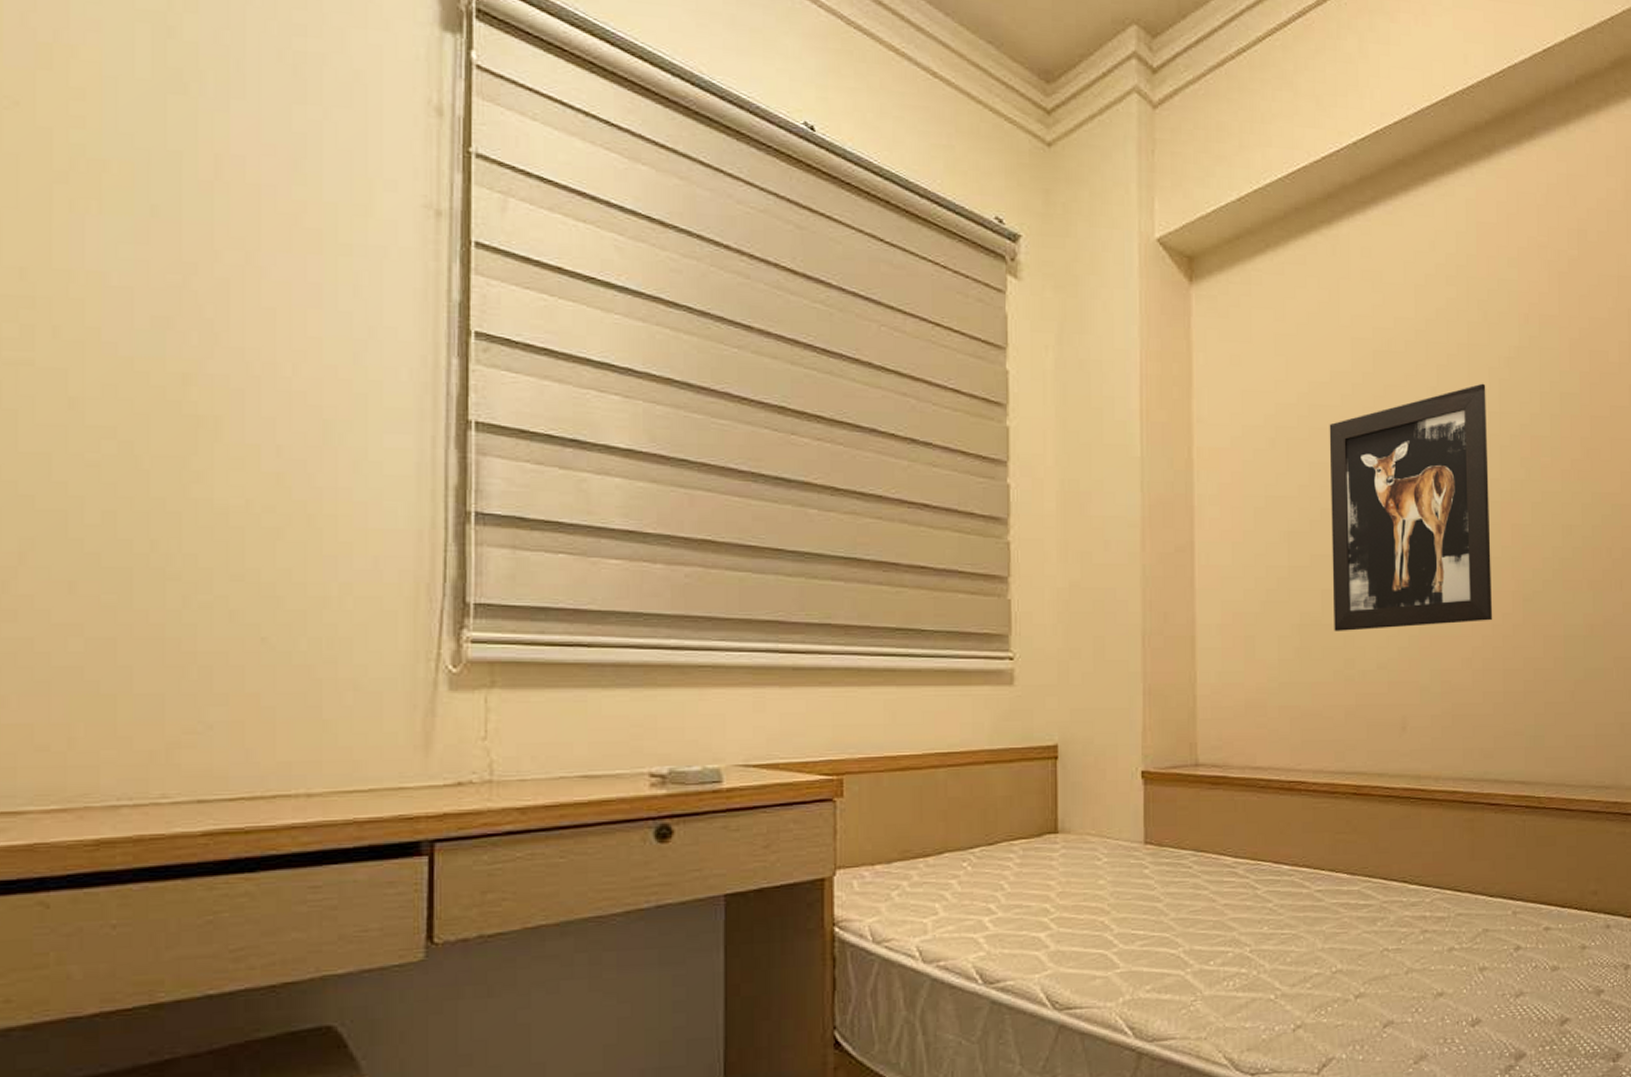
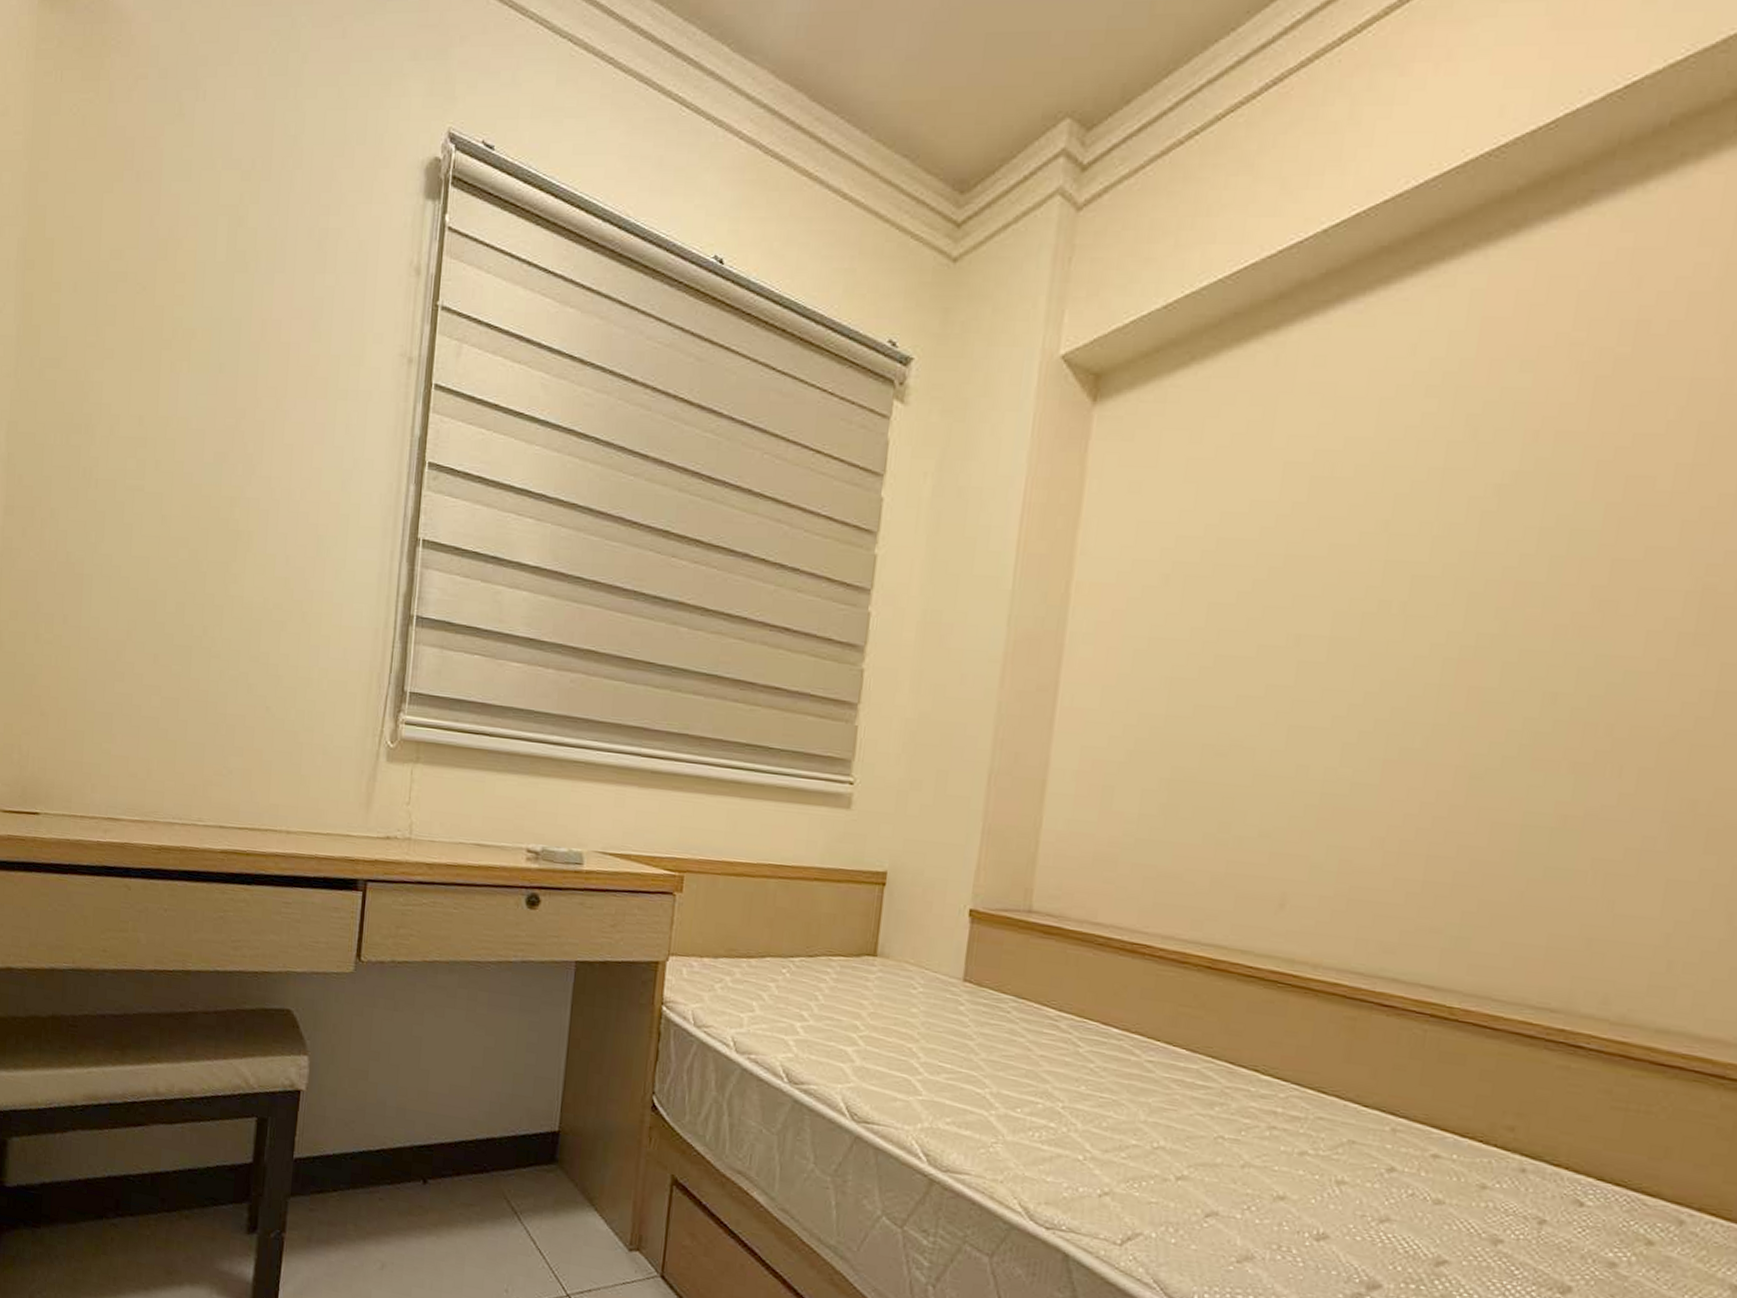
wall art: present [1329,383,1493,631] -> none [1211,516,1461,798]

